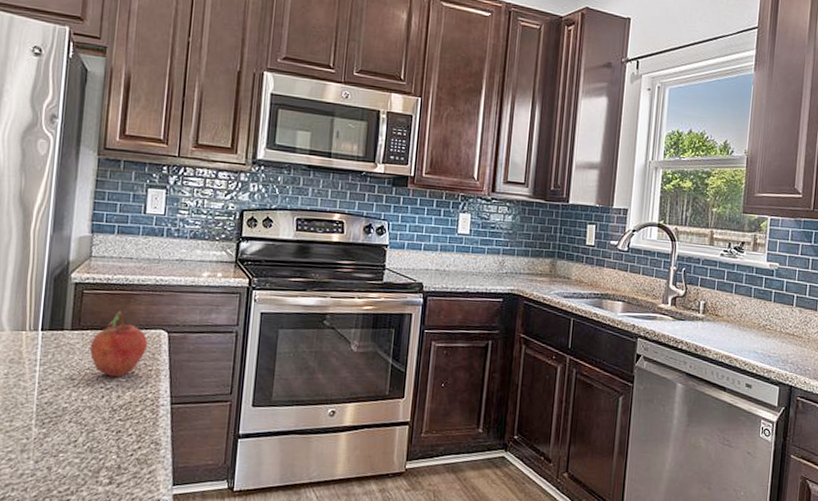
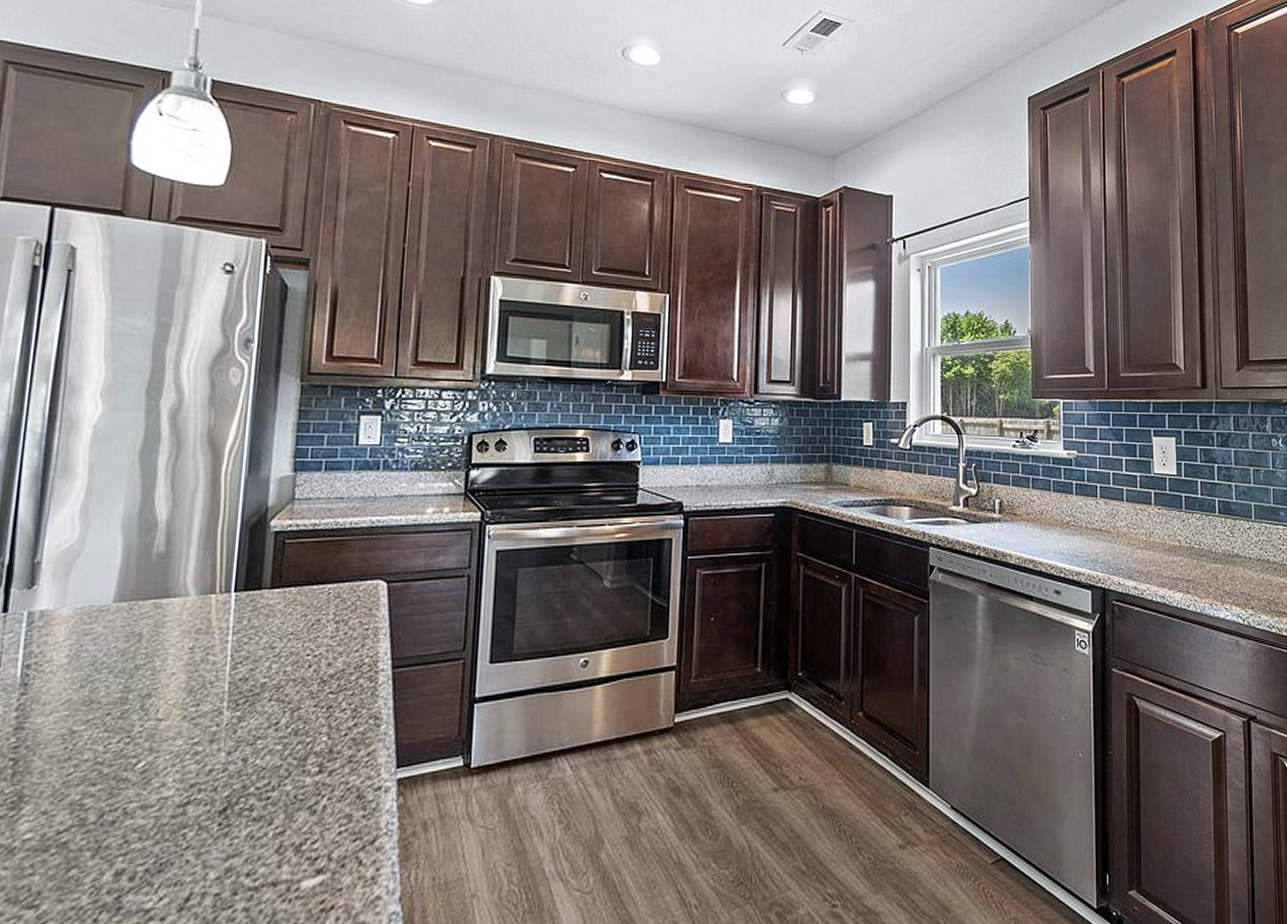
fruit: present [89,311,148,378] -> none [293,561,364,641]

